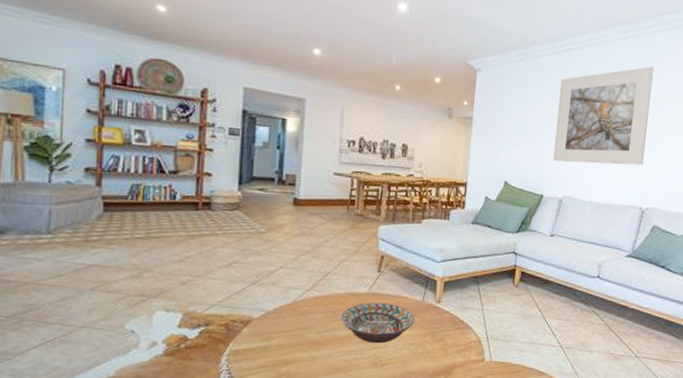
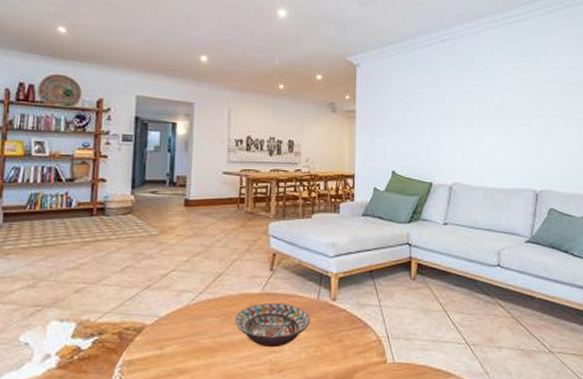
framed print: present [553,66,655,166] -> none [438,51,532,149]

